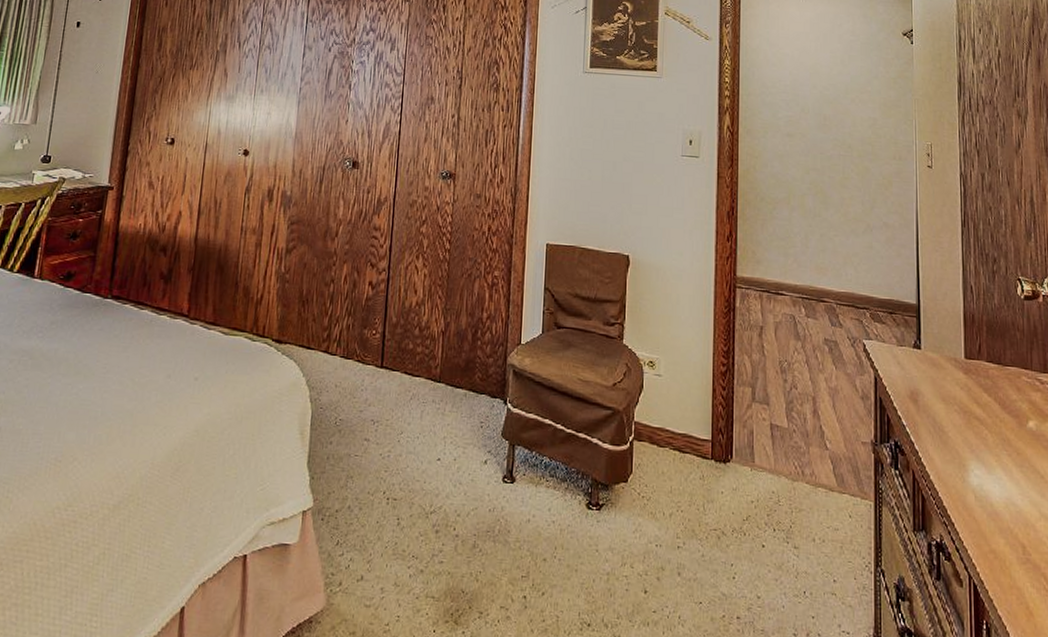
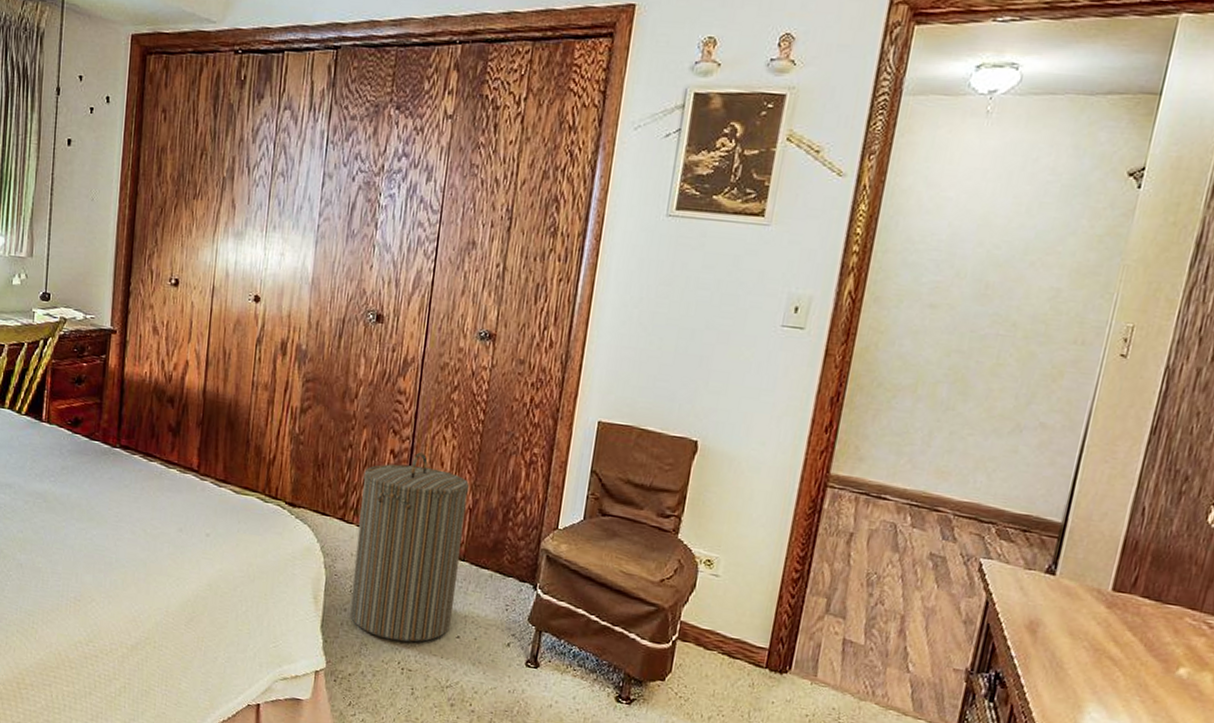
laundry hamper: none [335,282,441,470] -> present [349,452,470,642]

